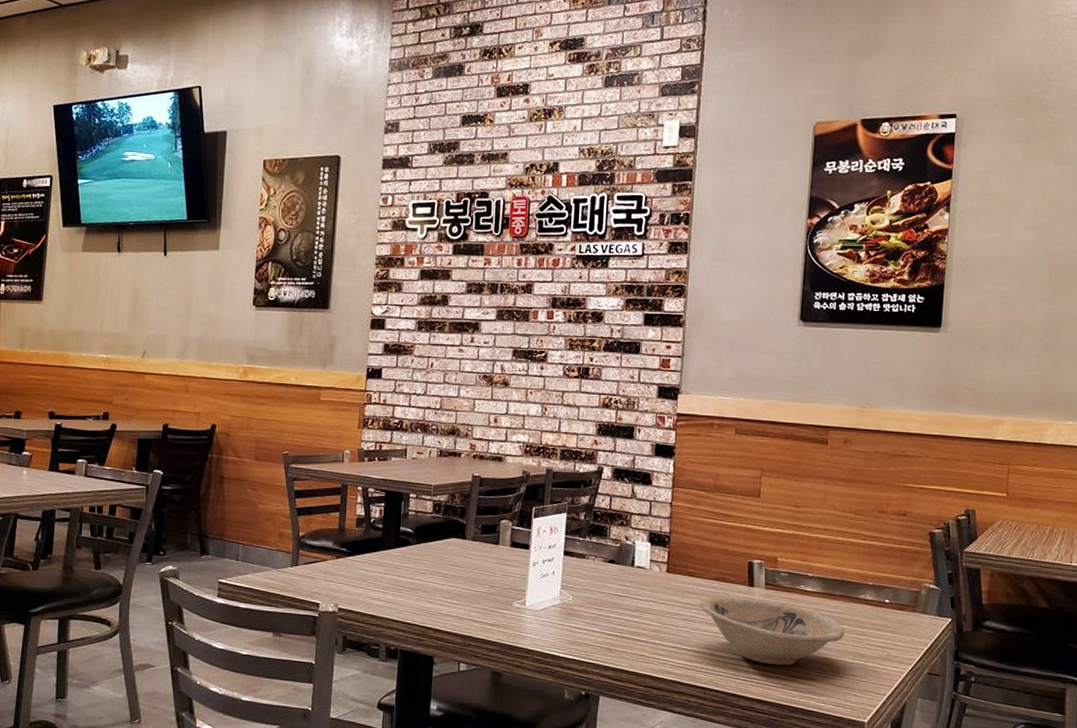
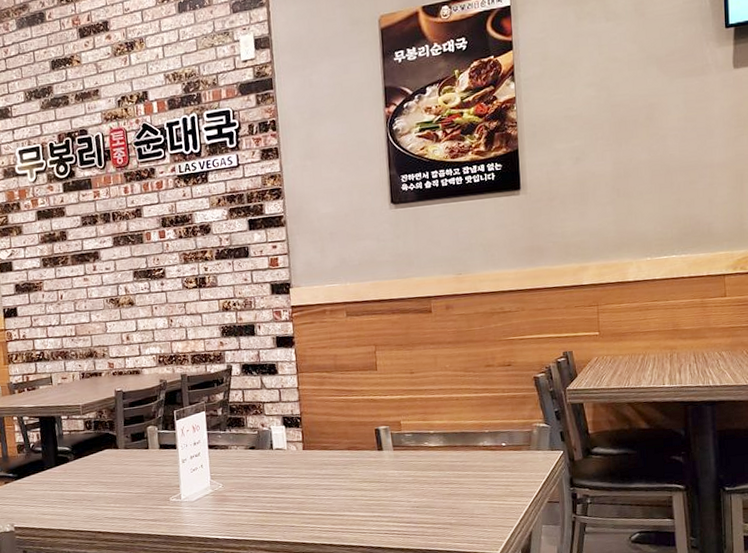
bowl: present [700,597,845,666] -> none [336,460,470,517]

